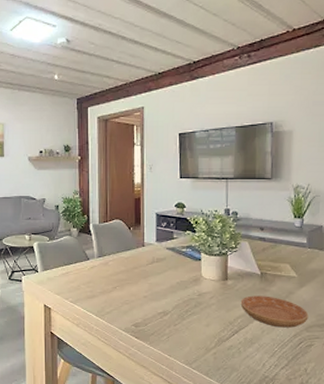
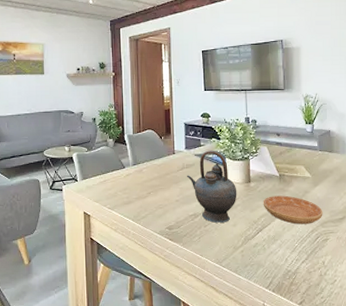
teapot: none [156,243,212,322] -> present [186,150,237,223]

